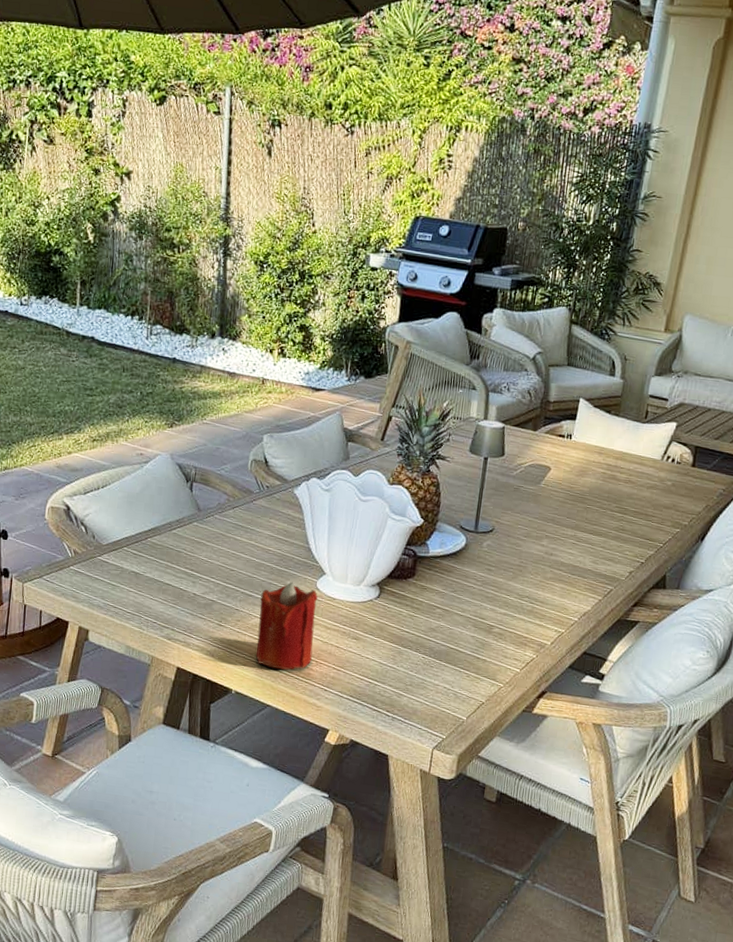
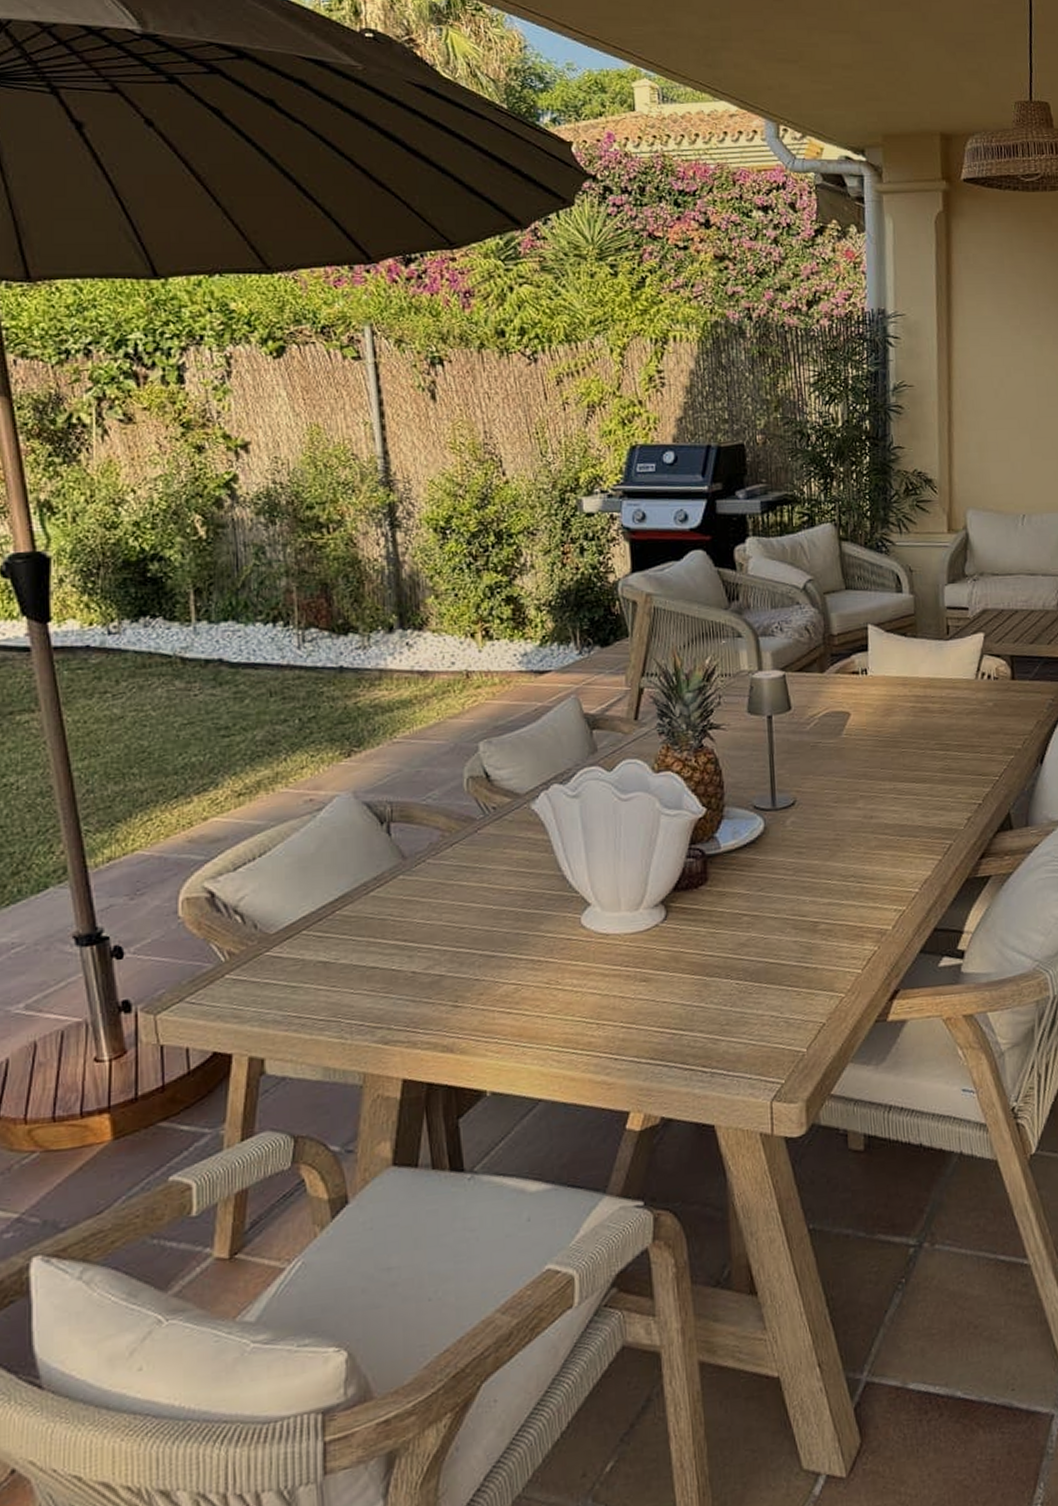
candle: present [255,582,318,670] -> none [507,925,590,1048]

